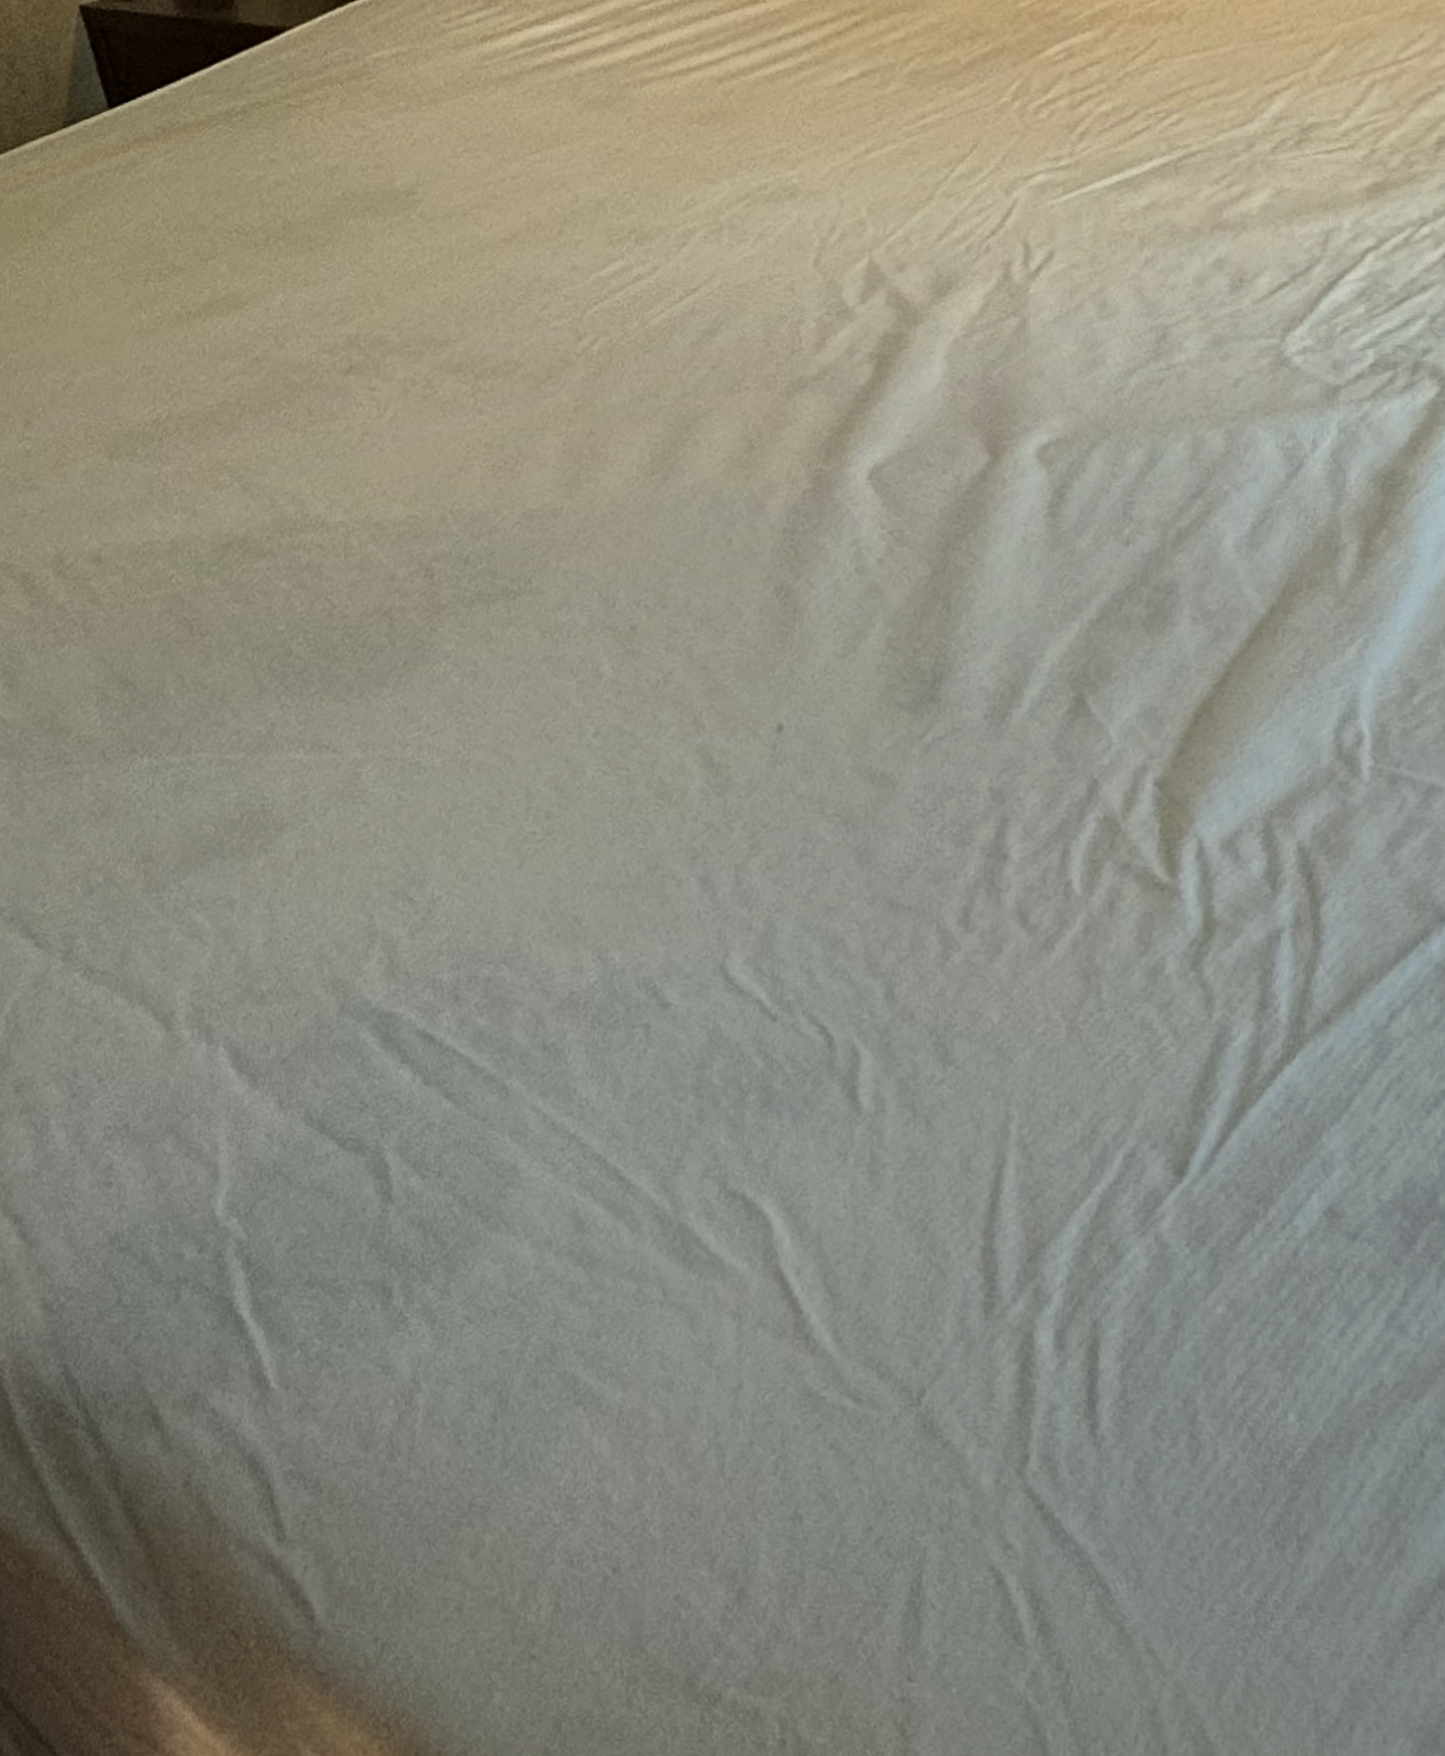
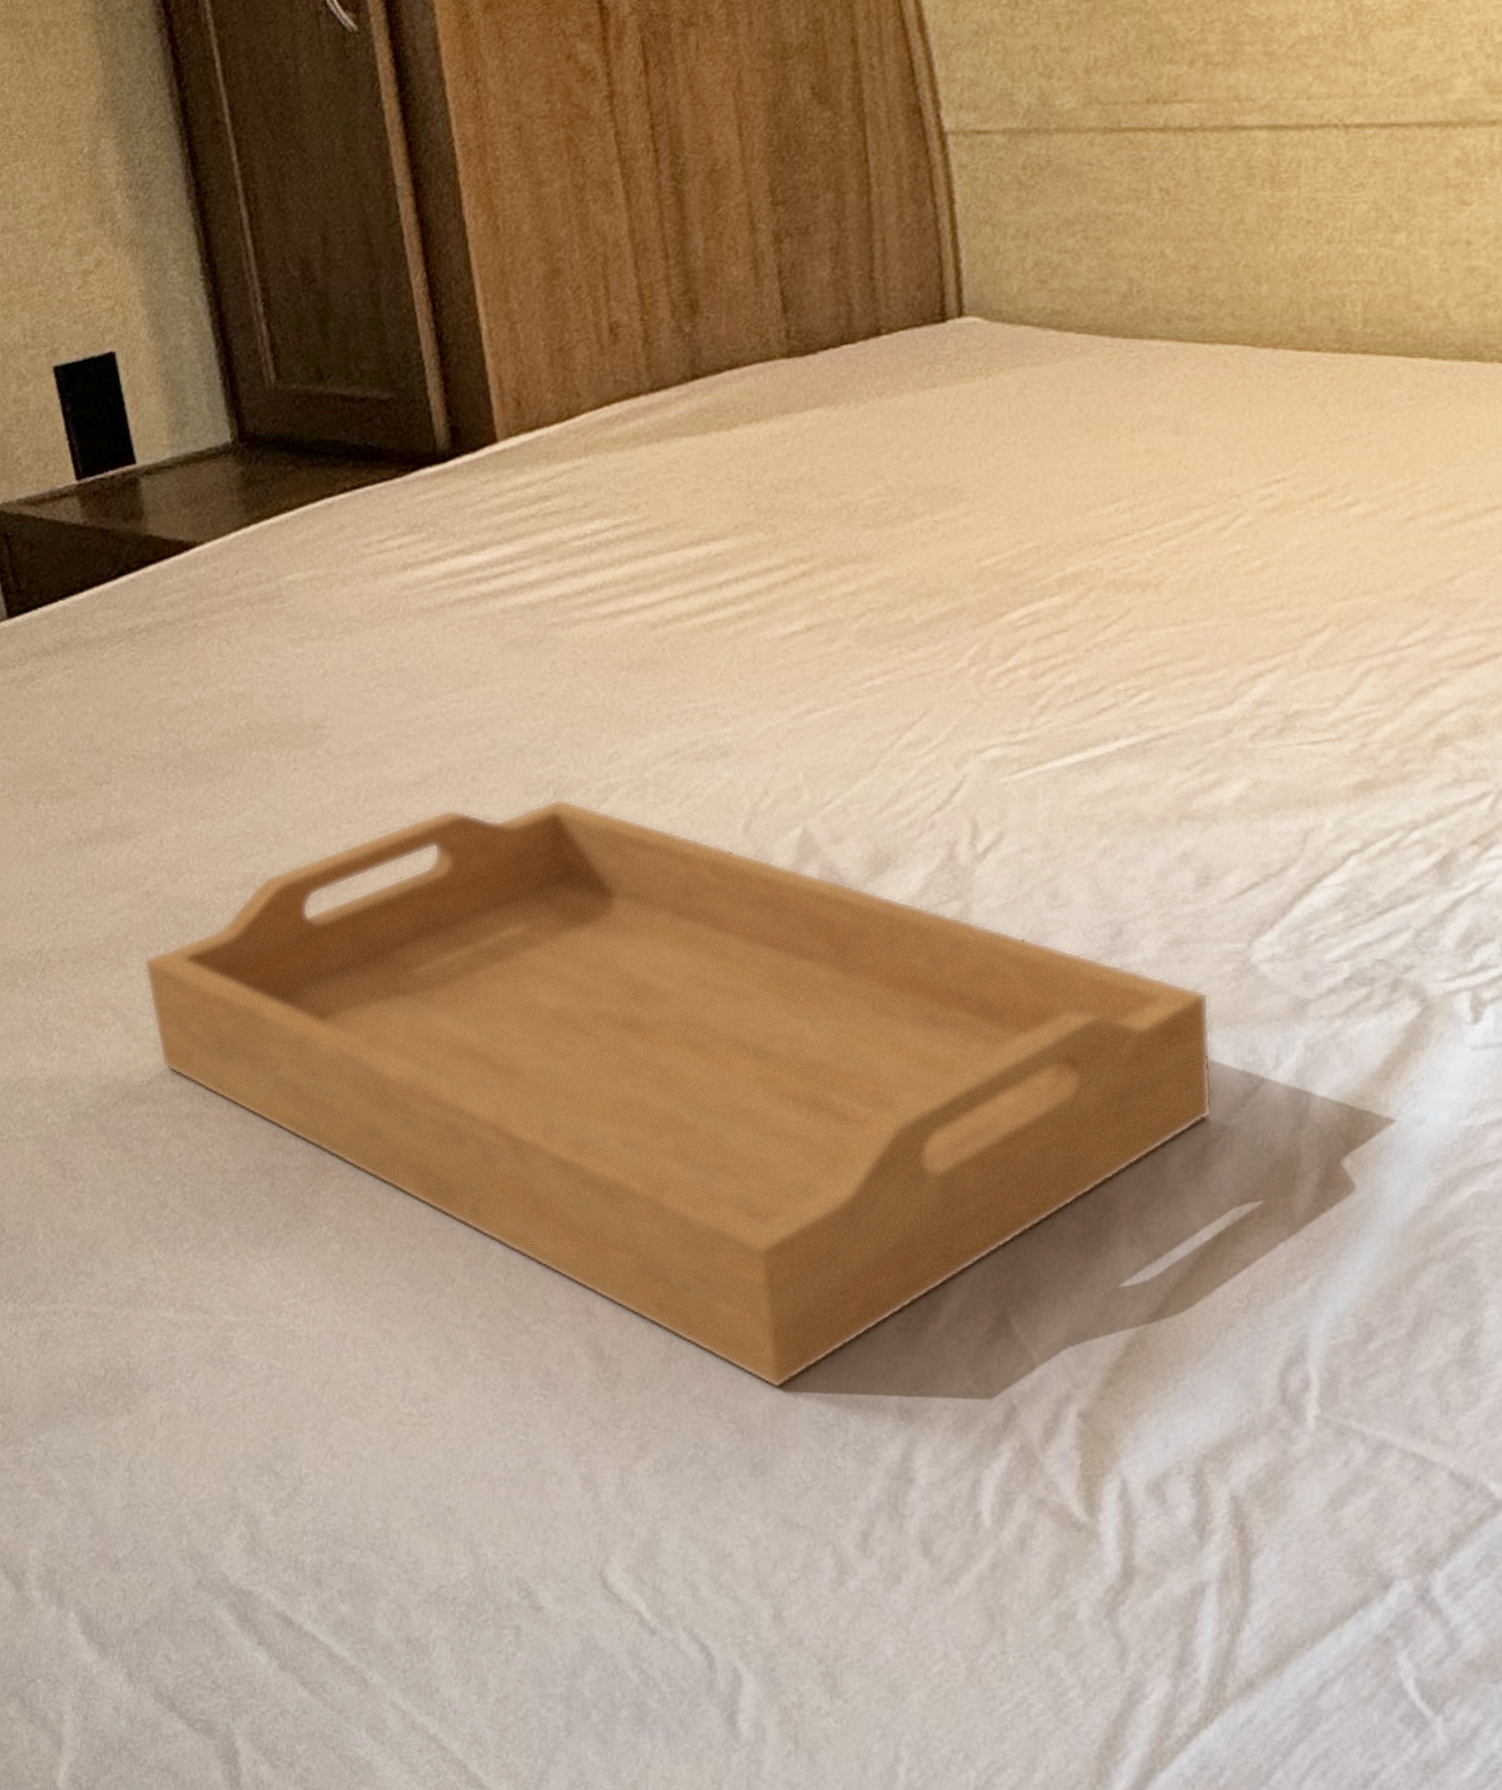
serving tray: none [257,246,1260,782] -> present [143,798,1214,1389]

